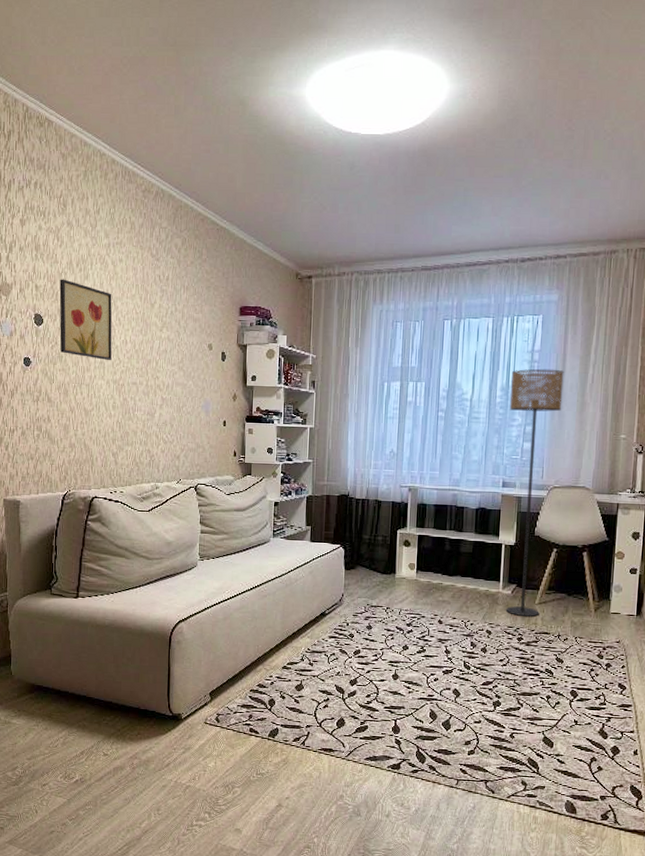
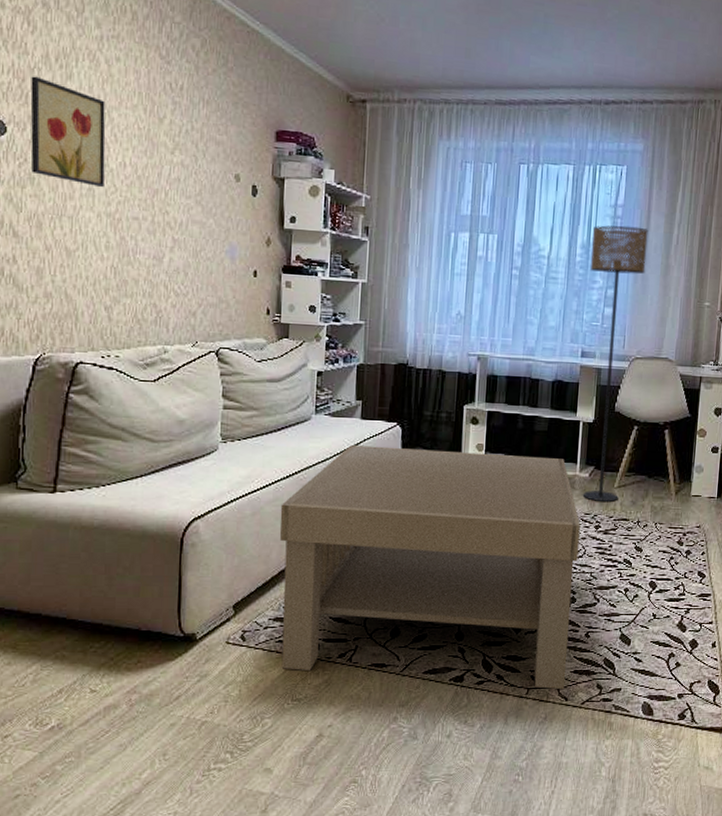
coffee table: none [245,563,504,784] -> present [279,445,580,690]

